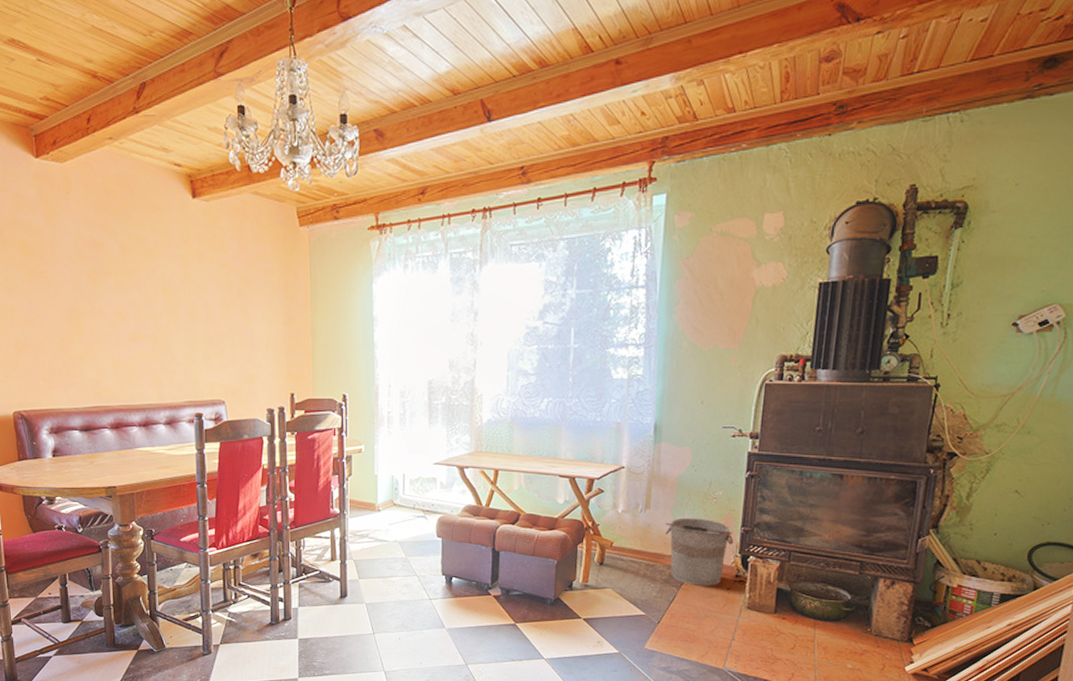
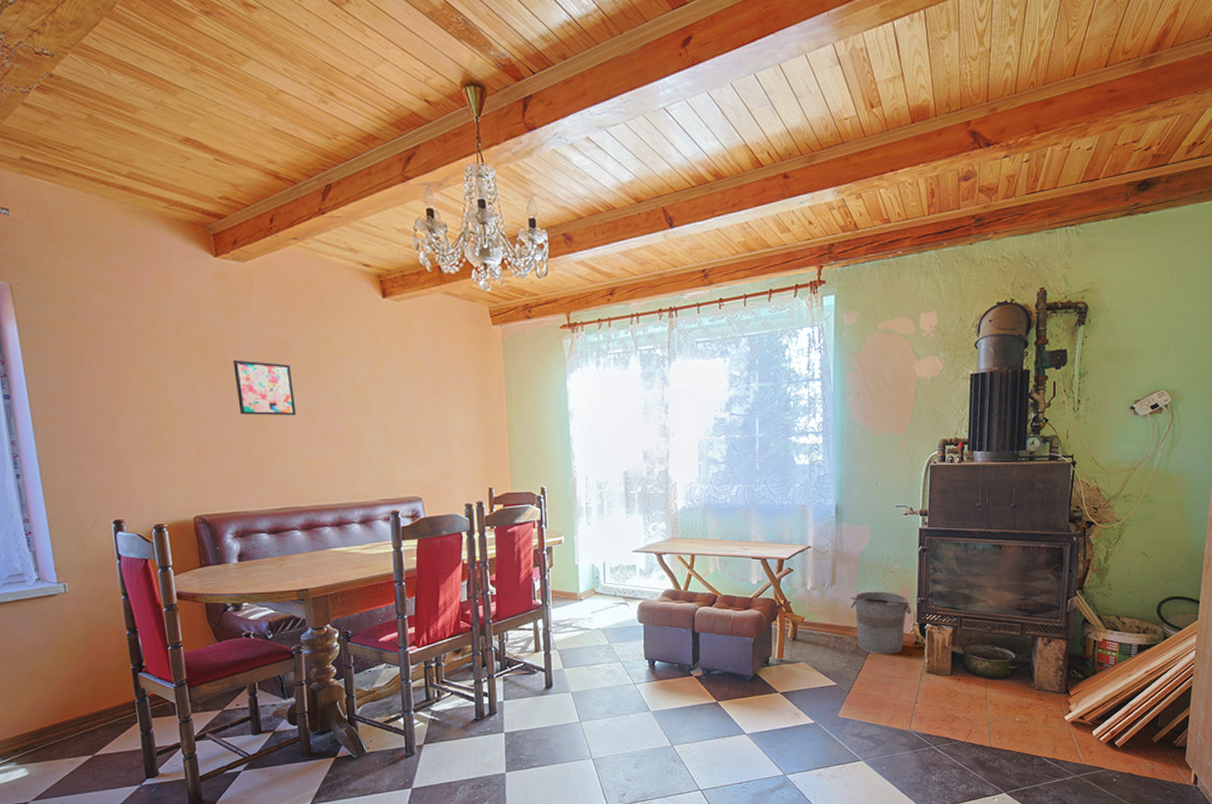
wall art: none [51,259,109,317] -> present [233,359,297,416]

